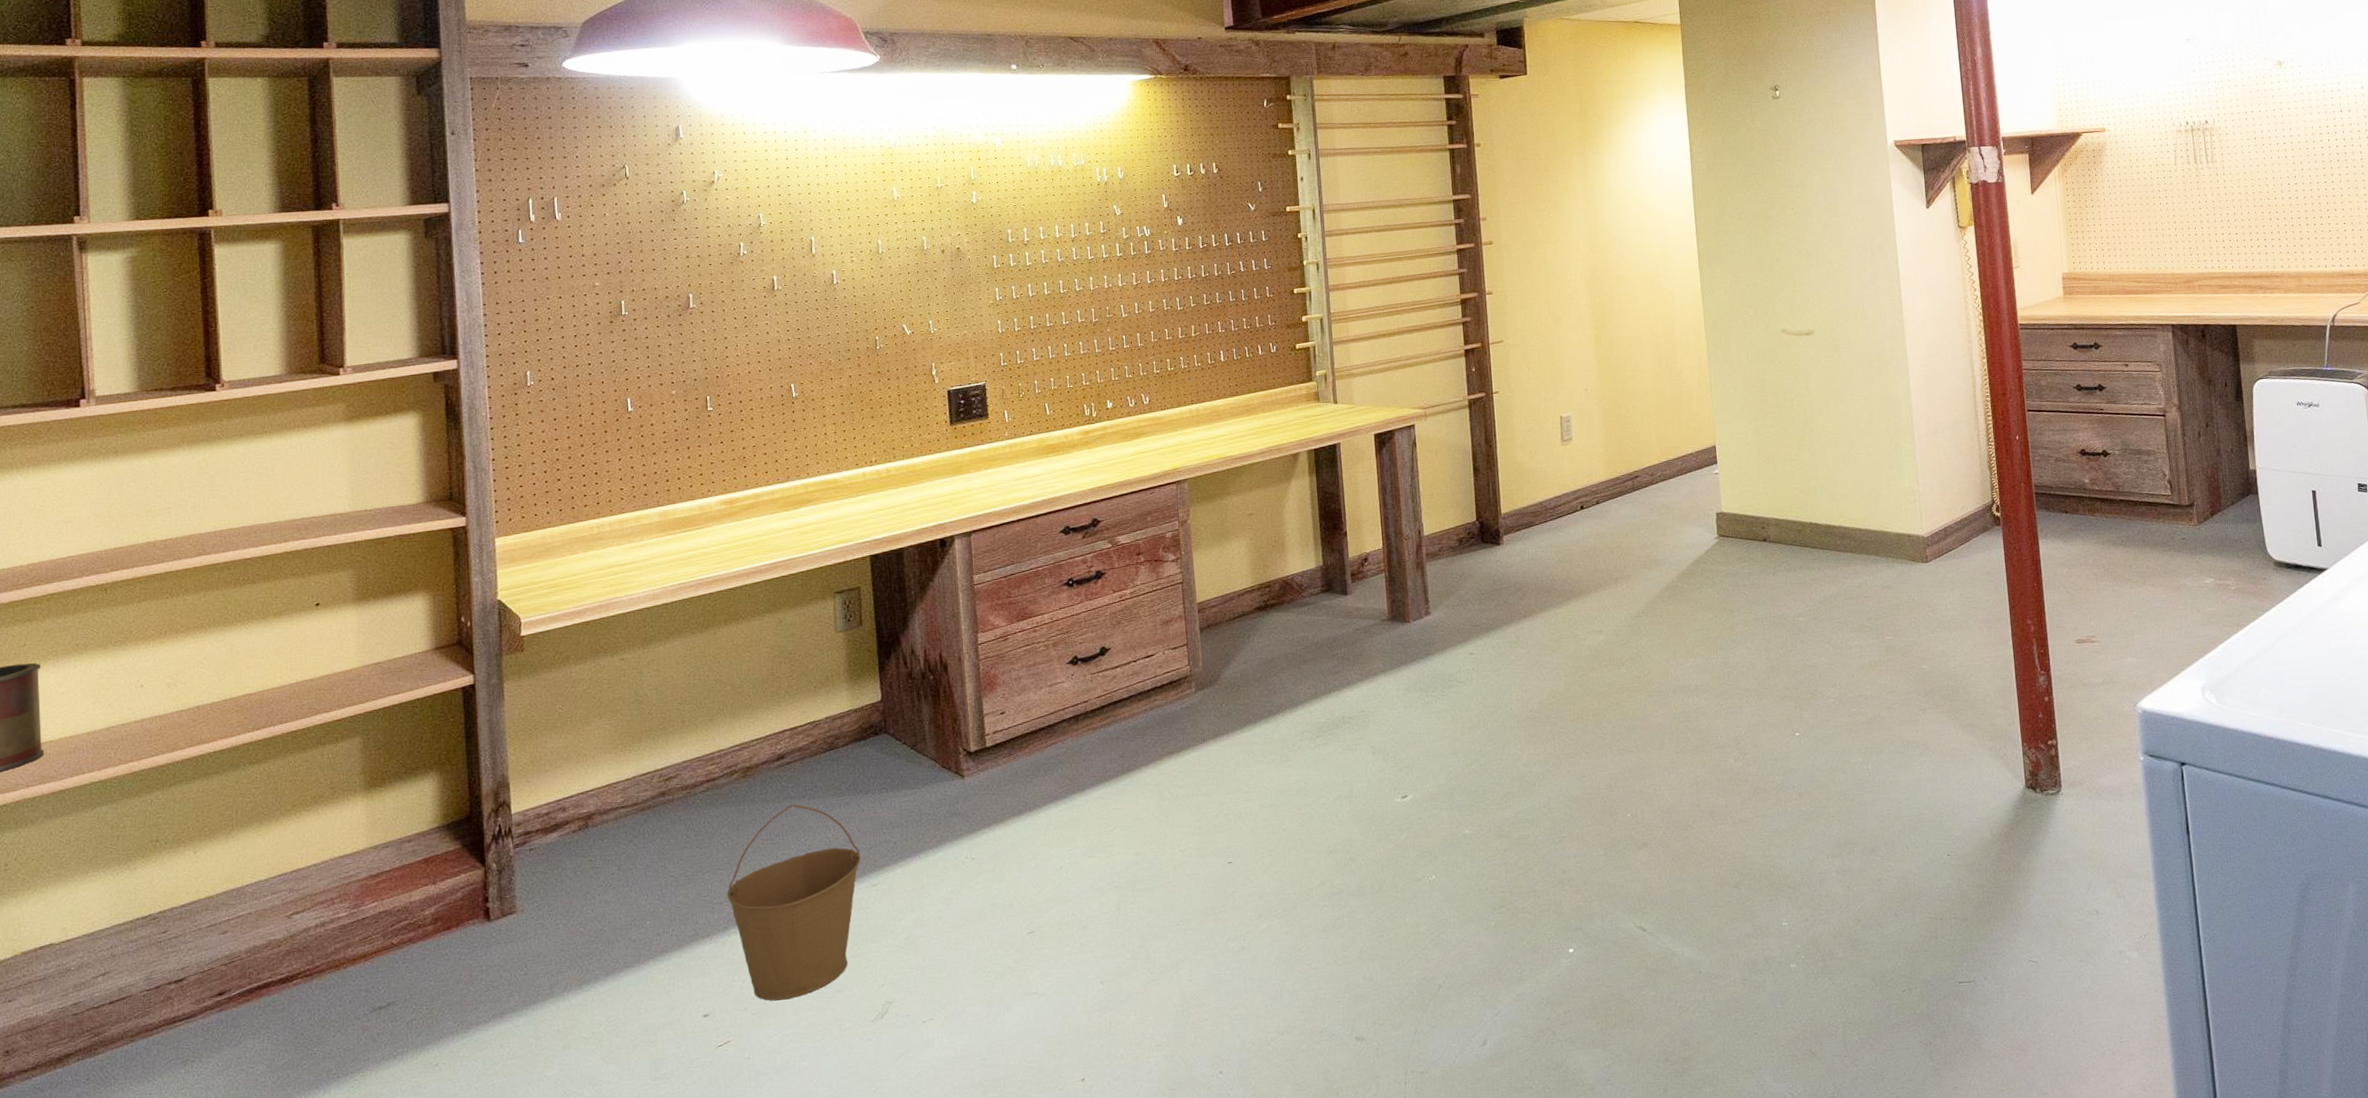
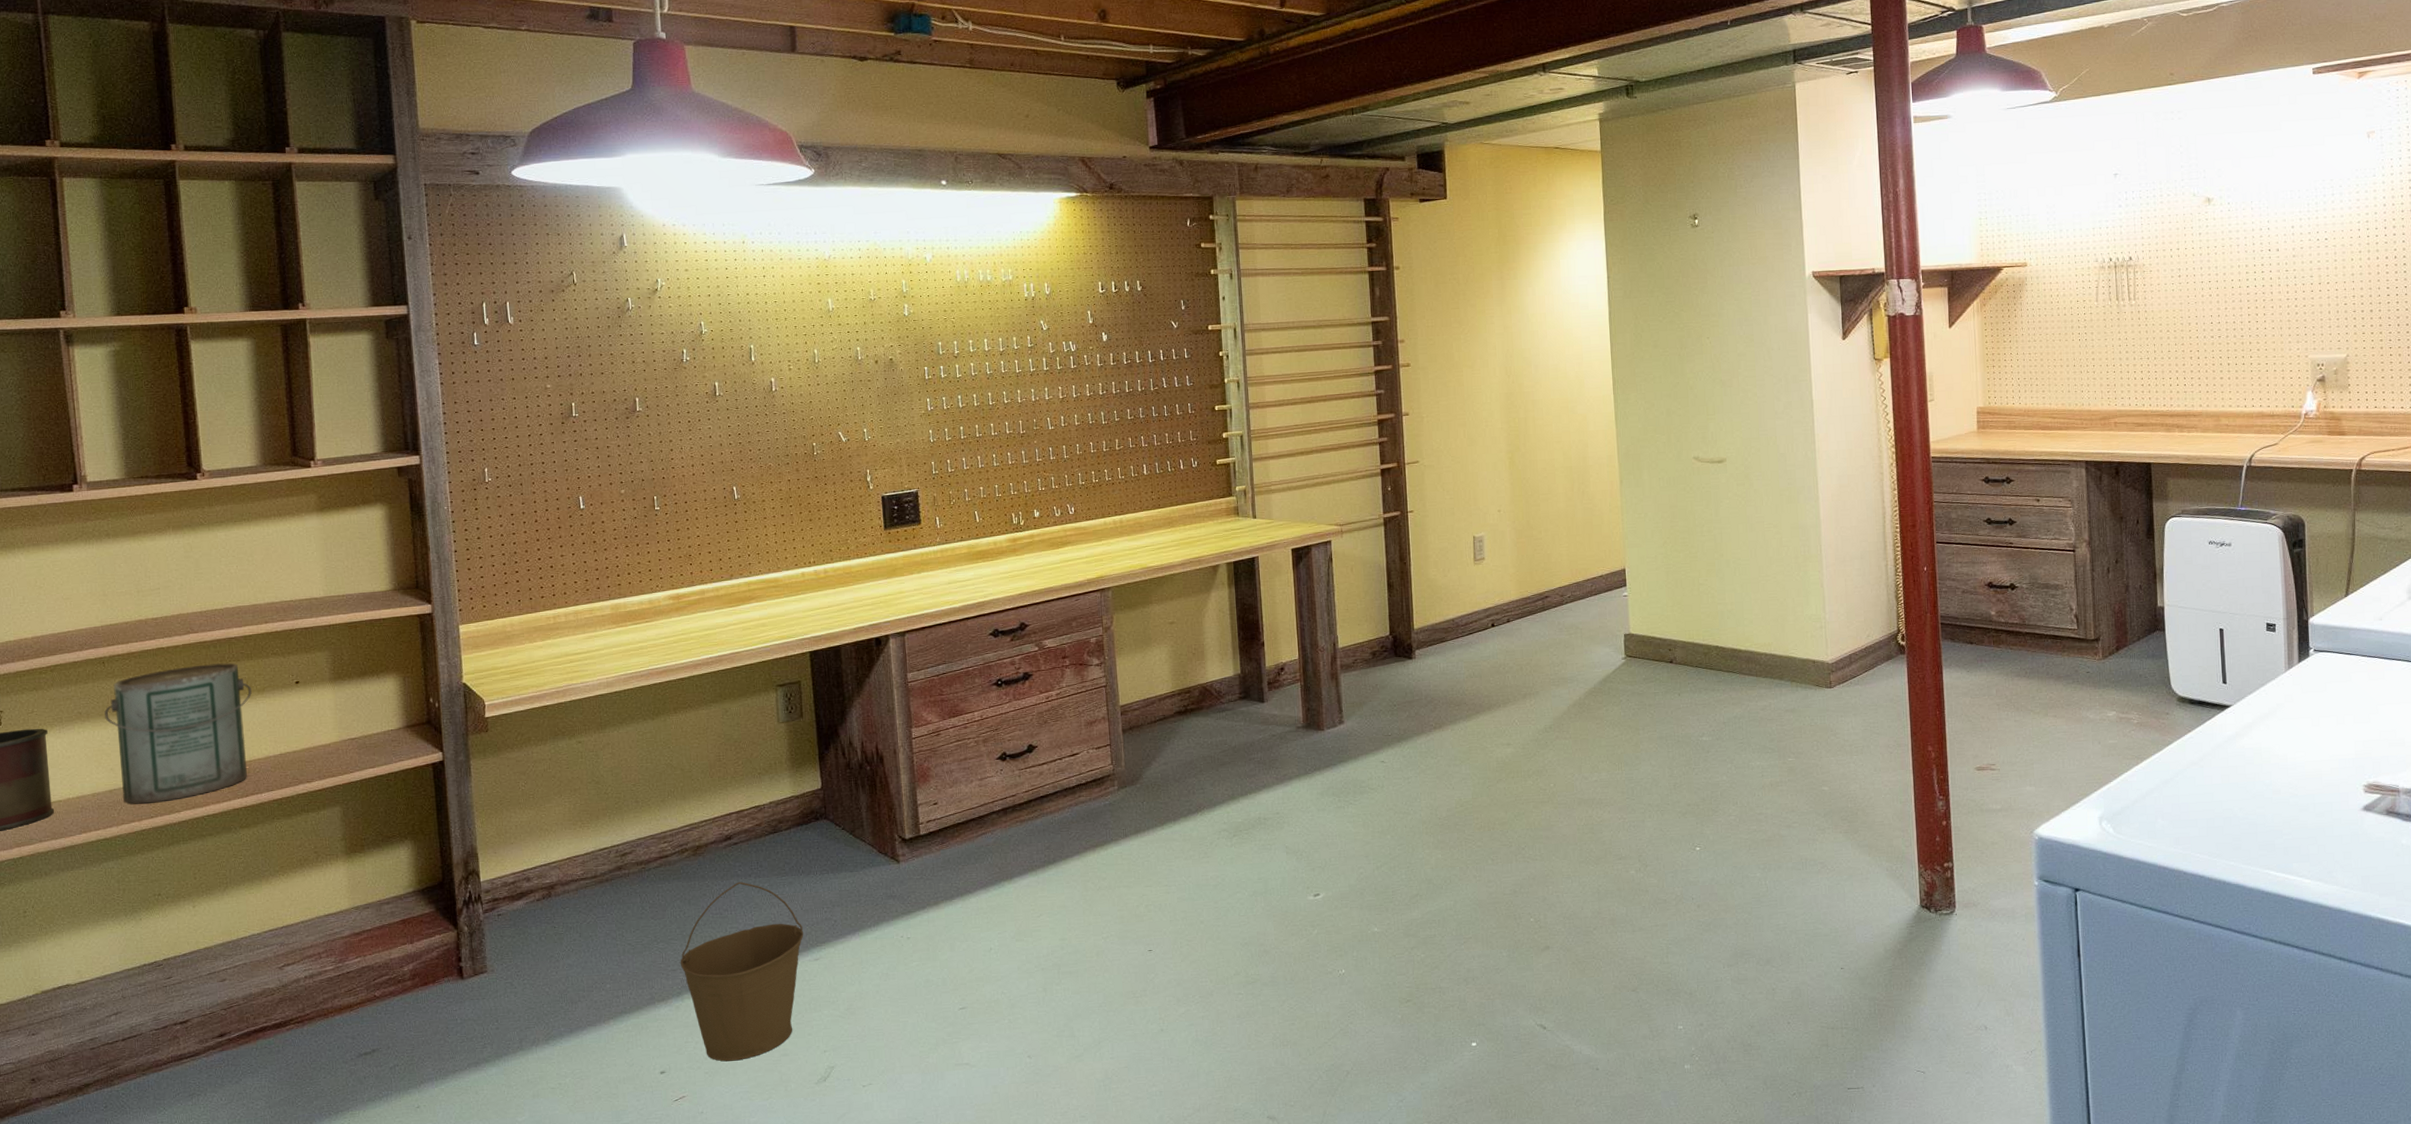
paint can: none [104,585,267,742] -> present [104,662,252,804]

